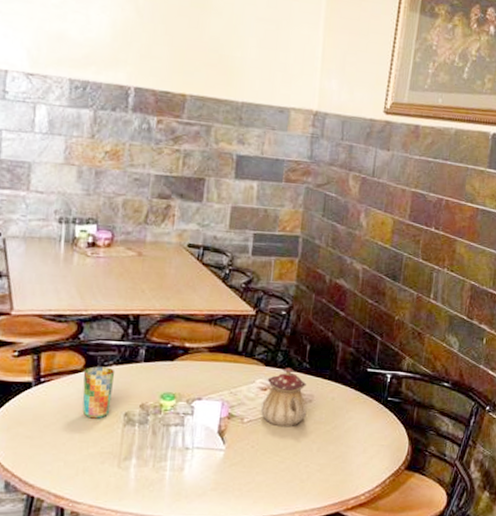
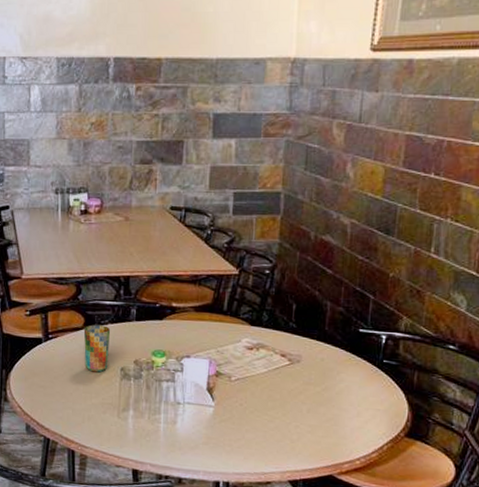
teapot: present [261,368,307,427] -> none [248,327,295,387]

